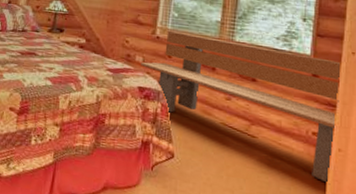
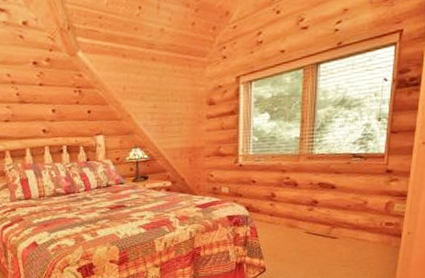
bench: present [140,30,341,185] -> none [227,153,412,264]

